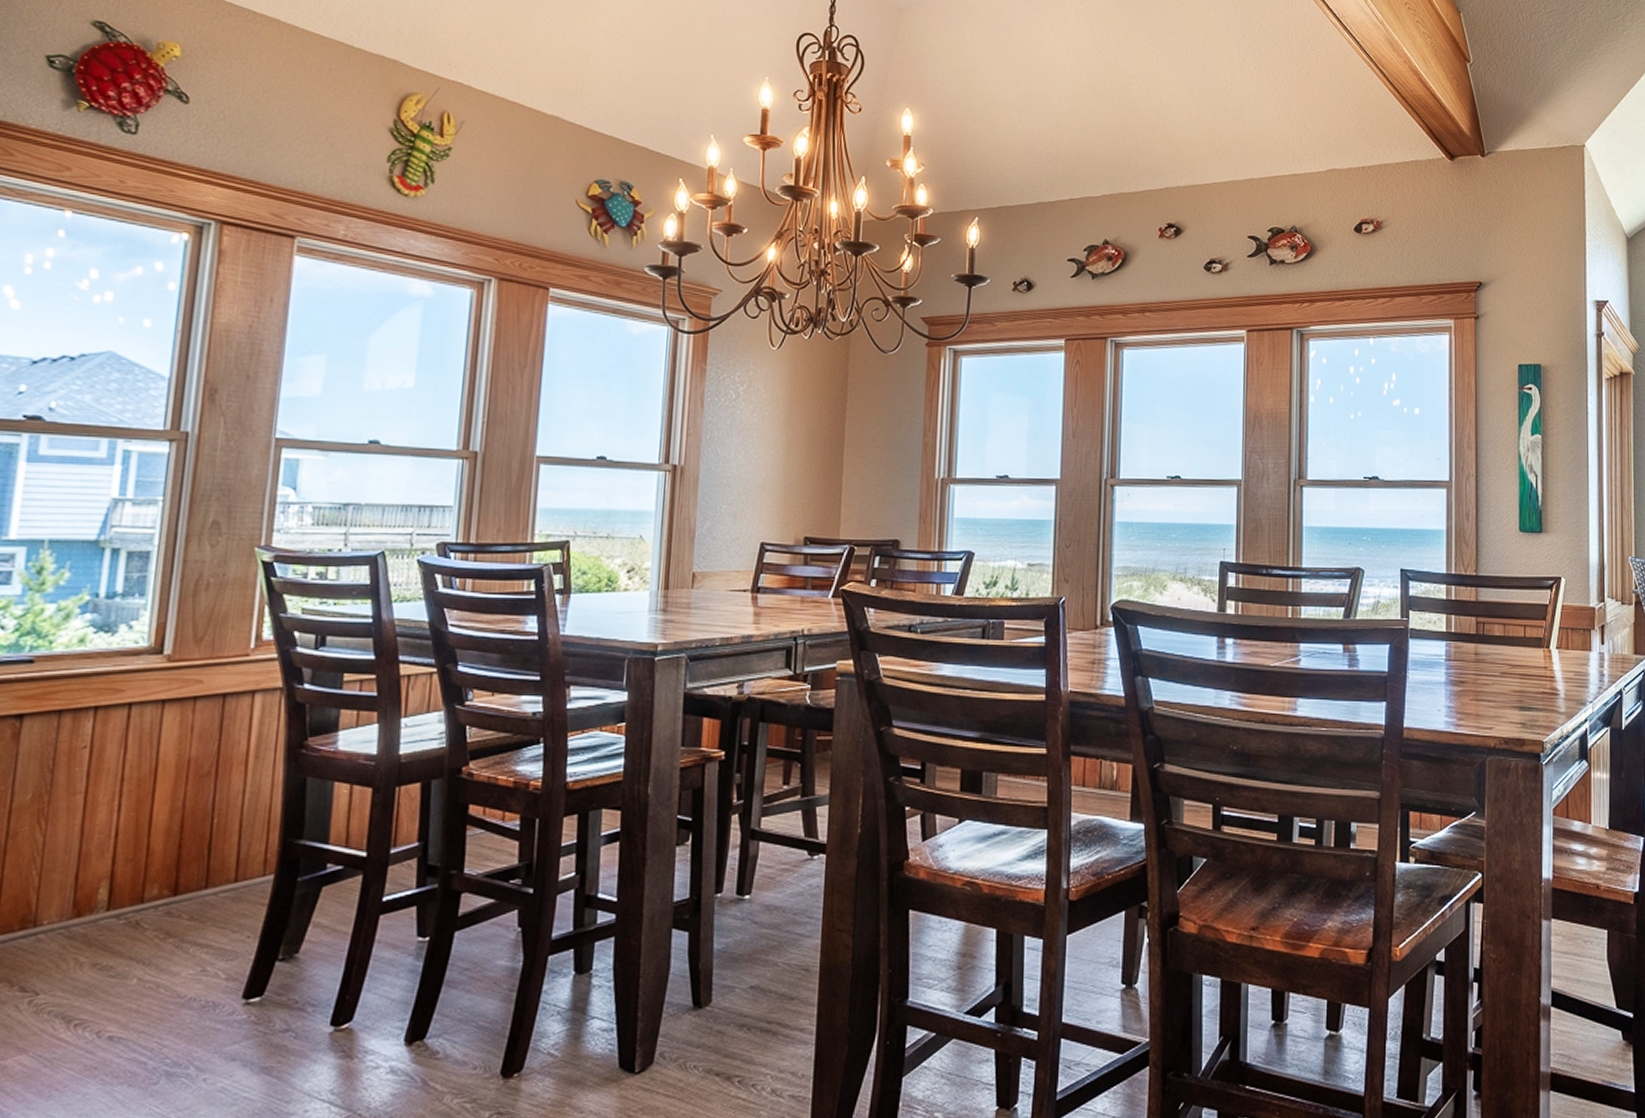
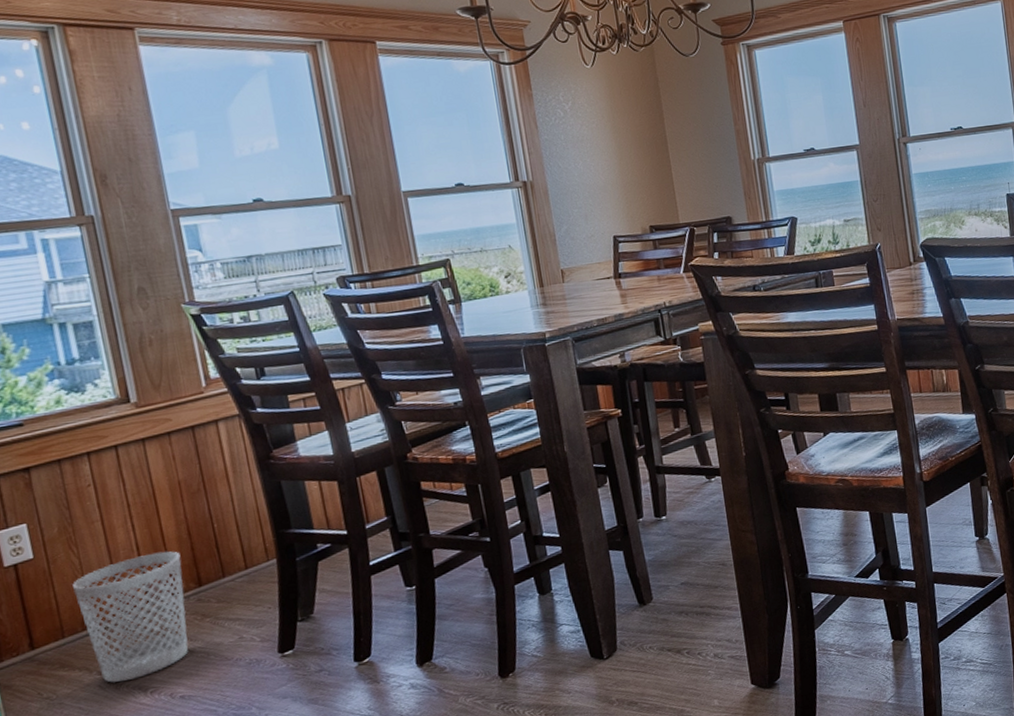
wastebasket: none [23,844,164,1004] -> present [72,551,189,683]

